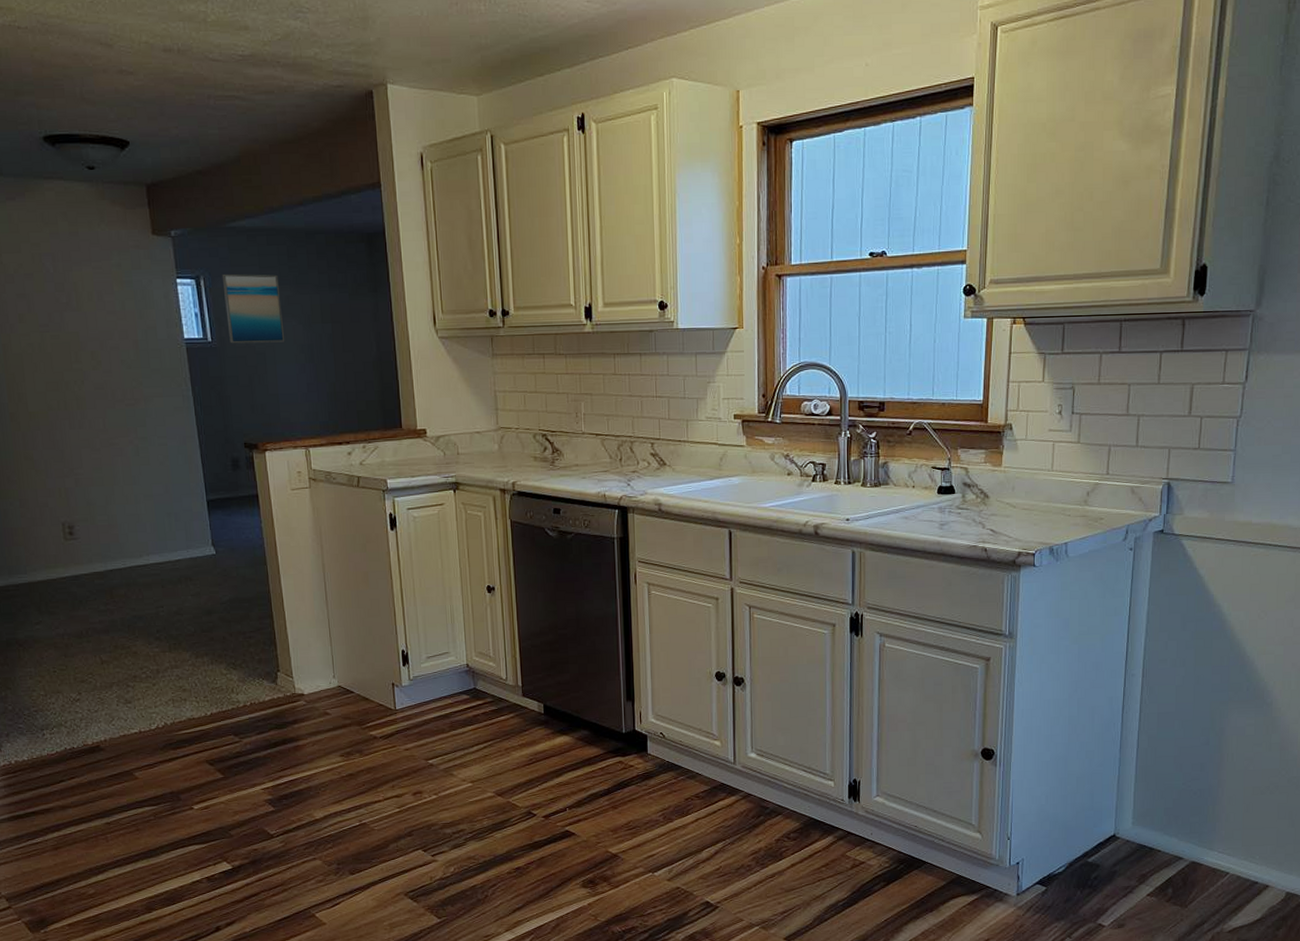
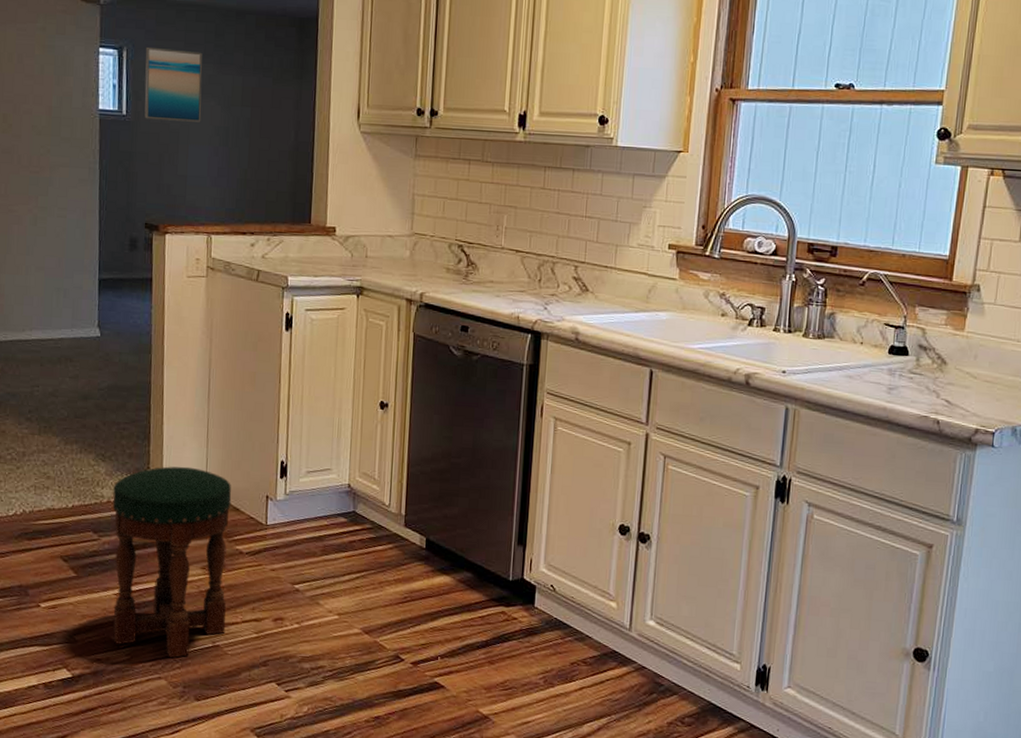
stool: none [247,665,370,840] -> present [112,466,232,658]

